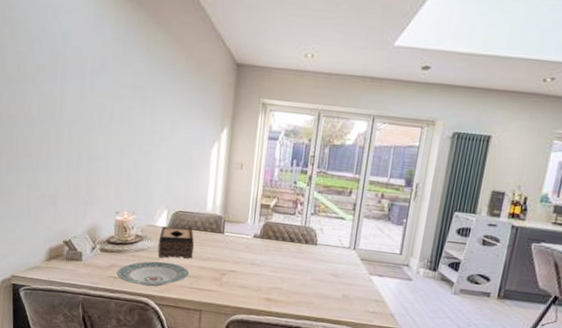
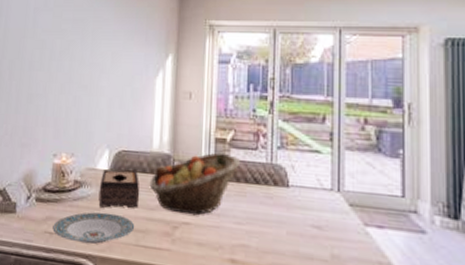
fruit basket: none [203,215,281,265] -> present [149,152,241,216]

